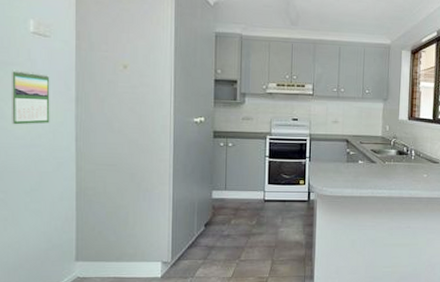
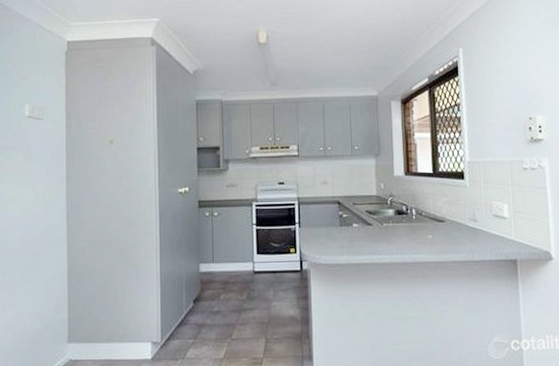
calendar: present [11,69,50,125] -> none [9,153,43,206]

